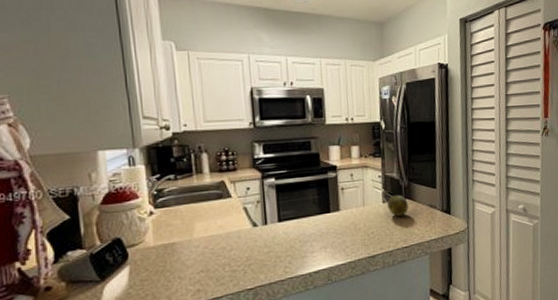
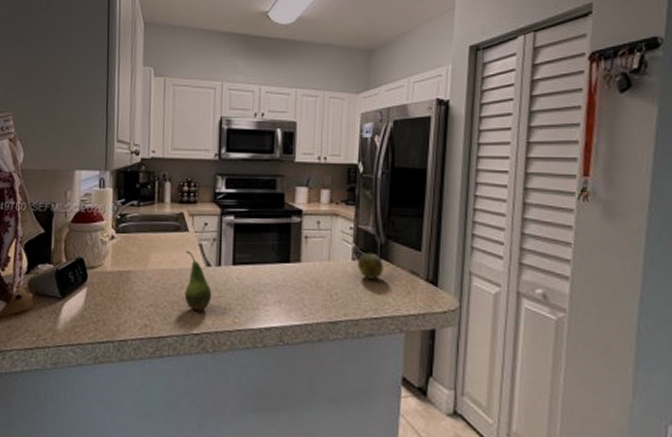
fruit: none [231,215,262,269] -> present [184,251,212,312]

